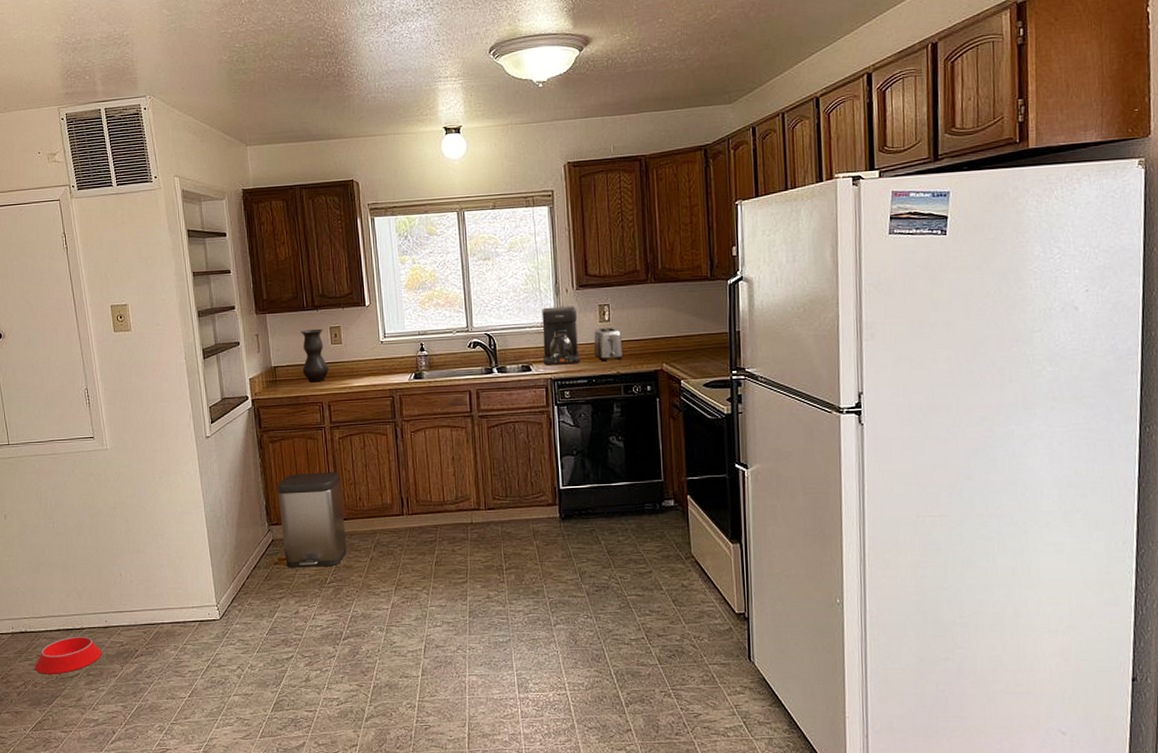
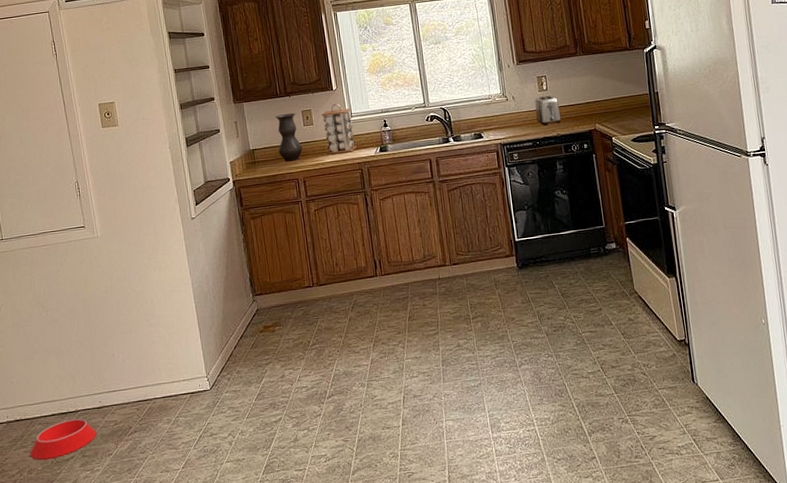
pedal bin: present [277,472,347,568] -> none [260,241,327,334]
spice rack: none [351,321,388,379] -> present [321,103,356,155]
coffee maker: present [542,306,581,365] -> none [488,79,526,132]

